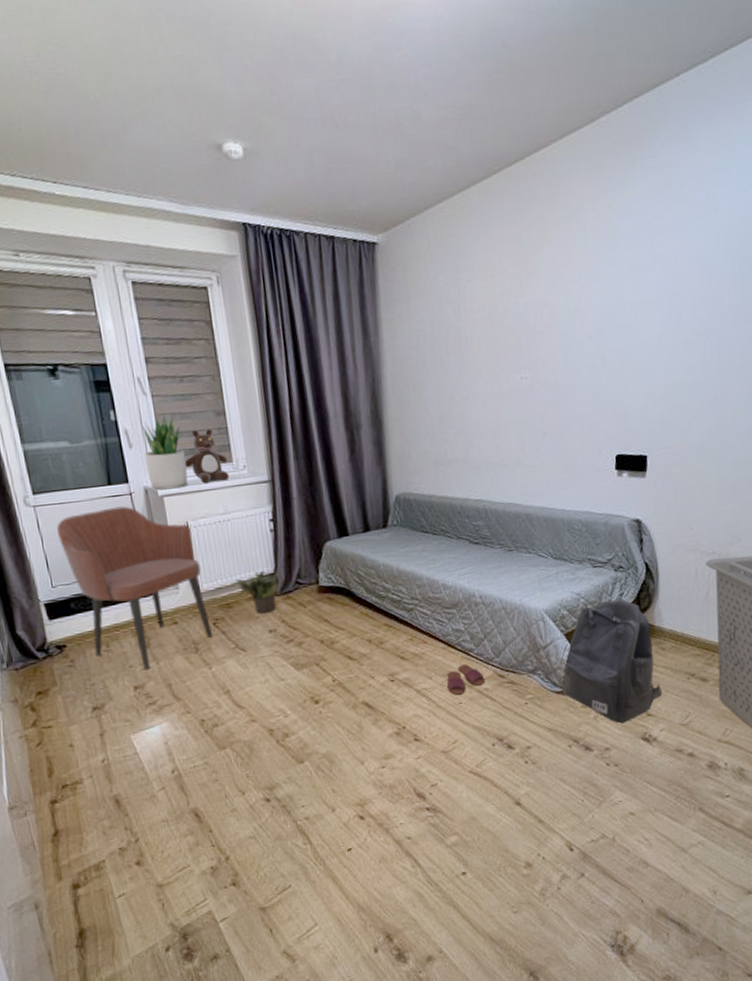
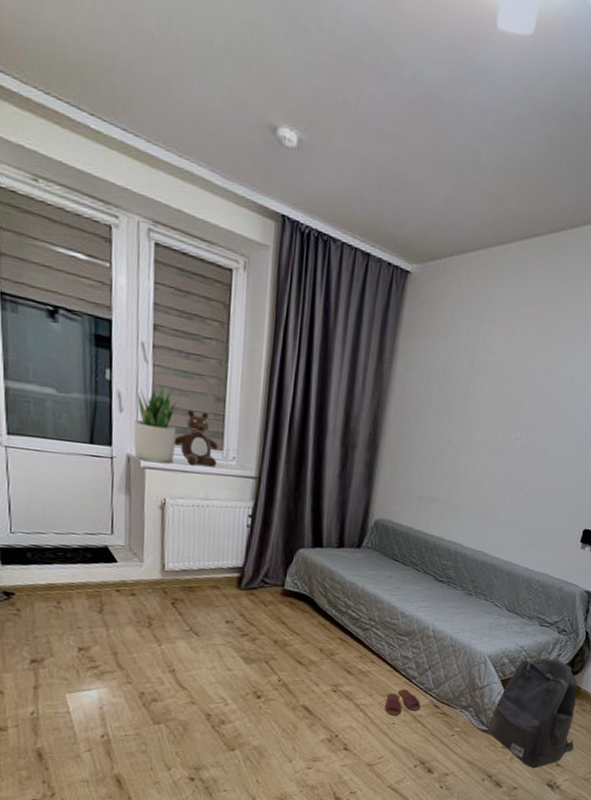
armchair: present [57,506,212,670] -> none [27,465,171,634]
potted plant: present [235,568,279,614] -> none [202,561,246,604]

